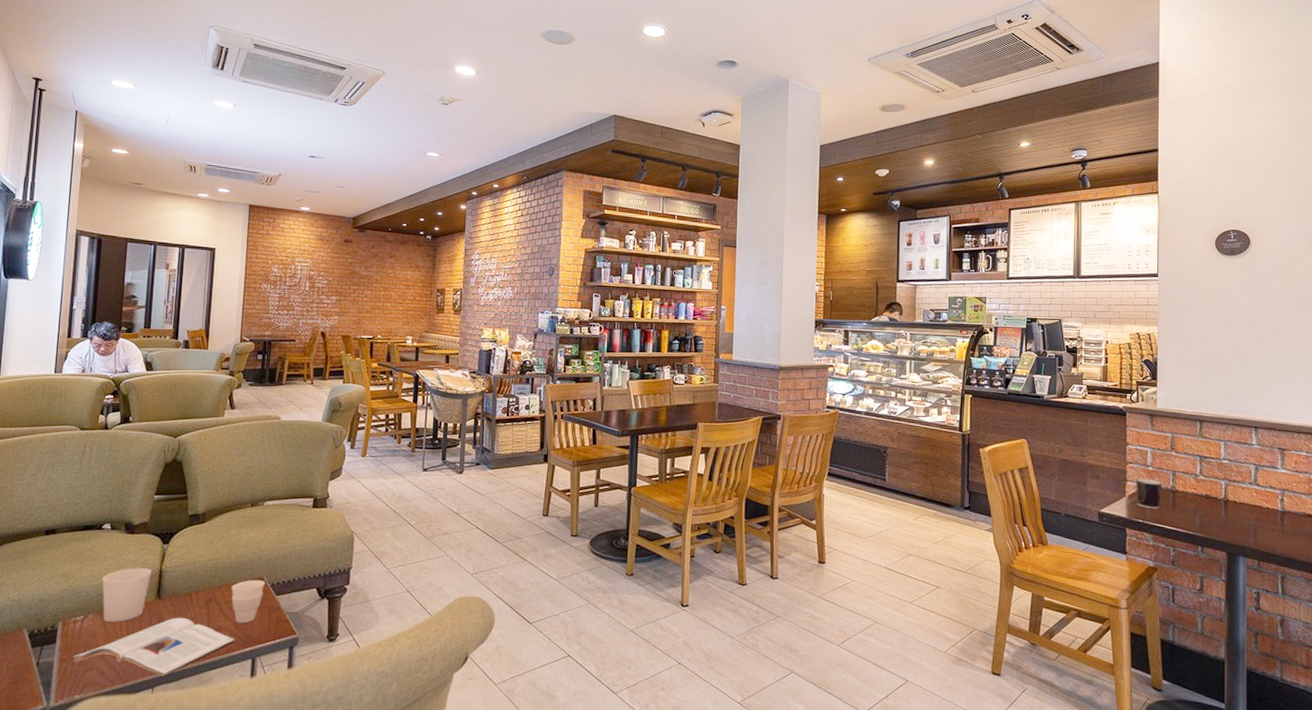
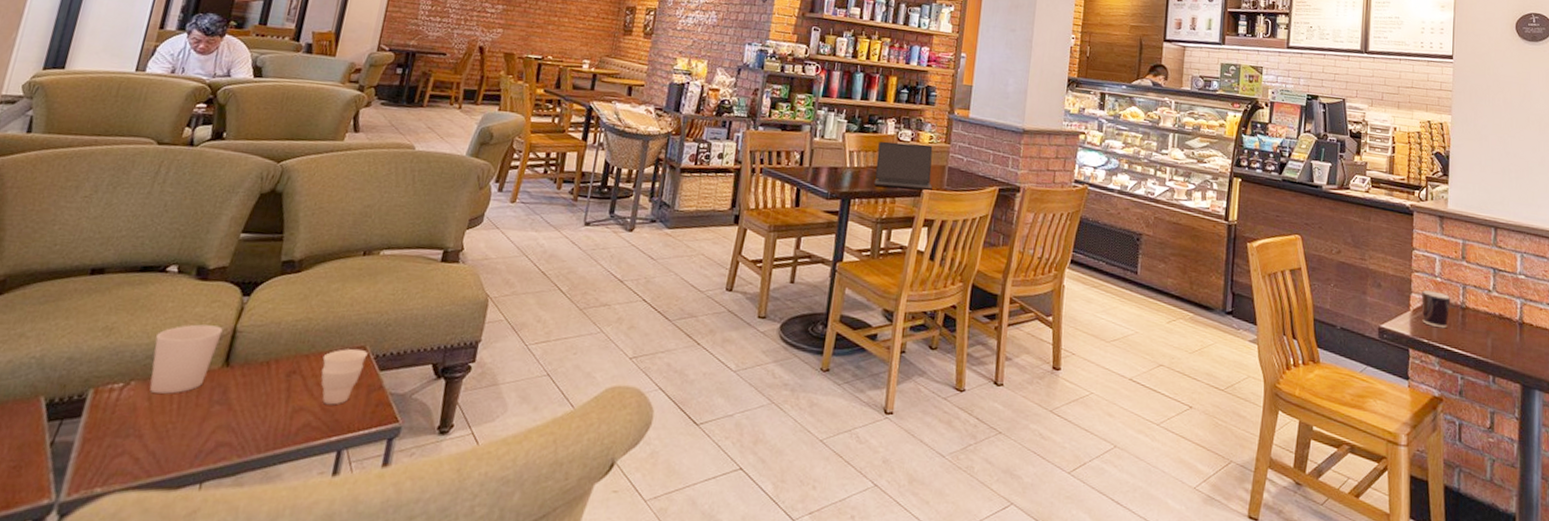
magazine: present [72,617,235,676] -> none [99,391,319,469]
laptop: none [656,385,706,424] -> present [873,141,933,190]

